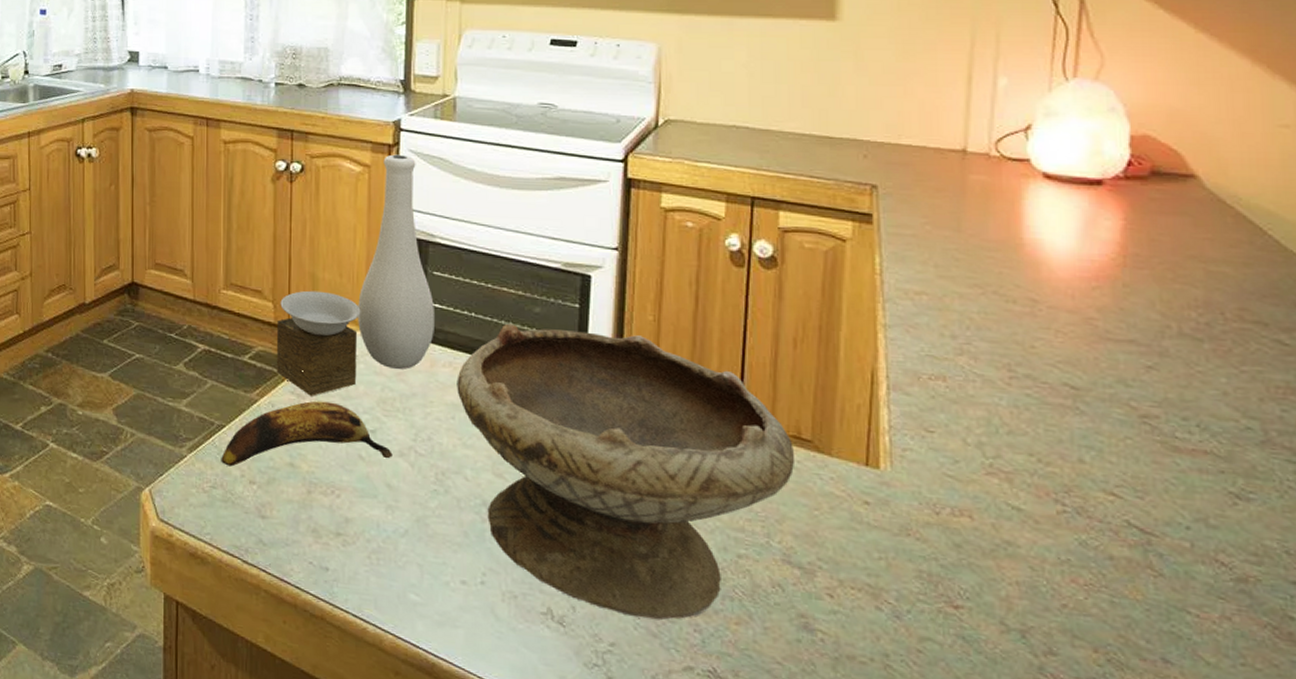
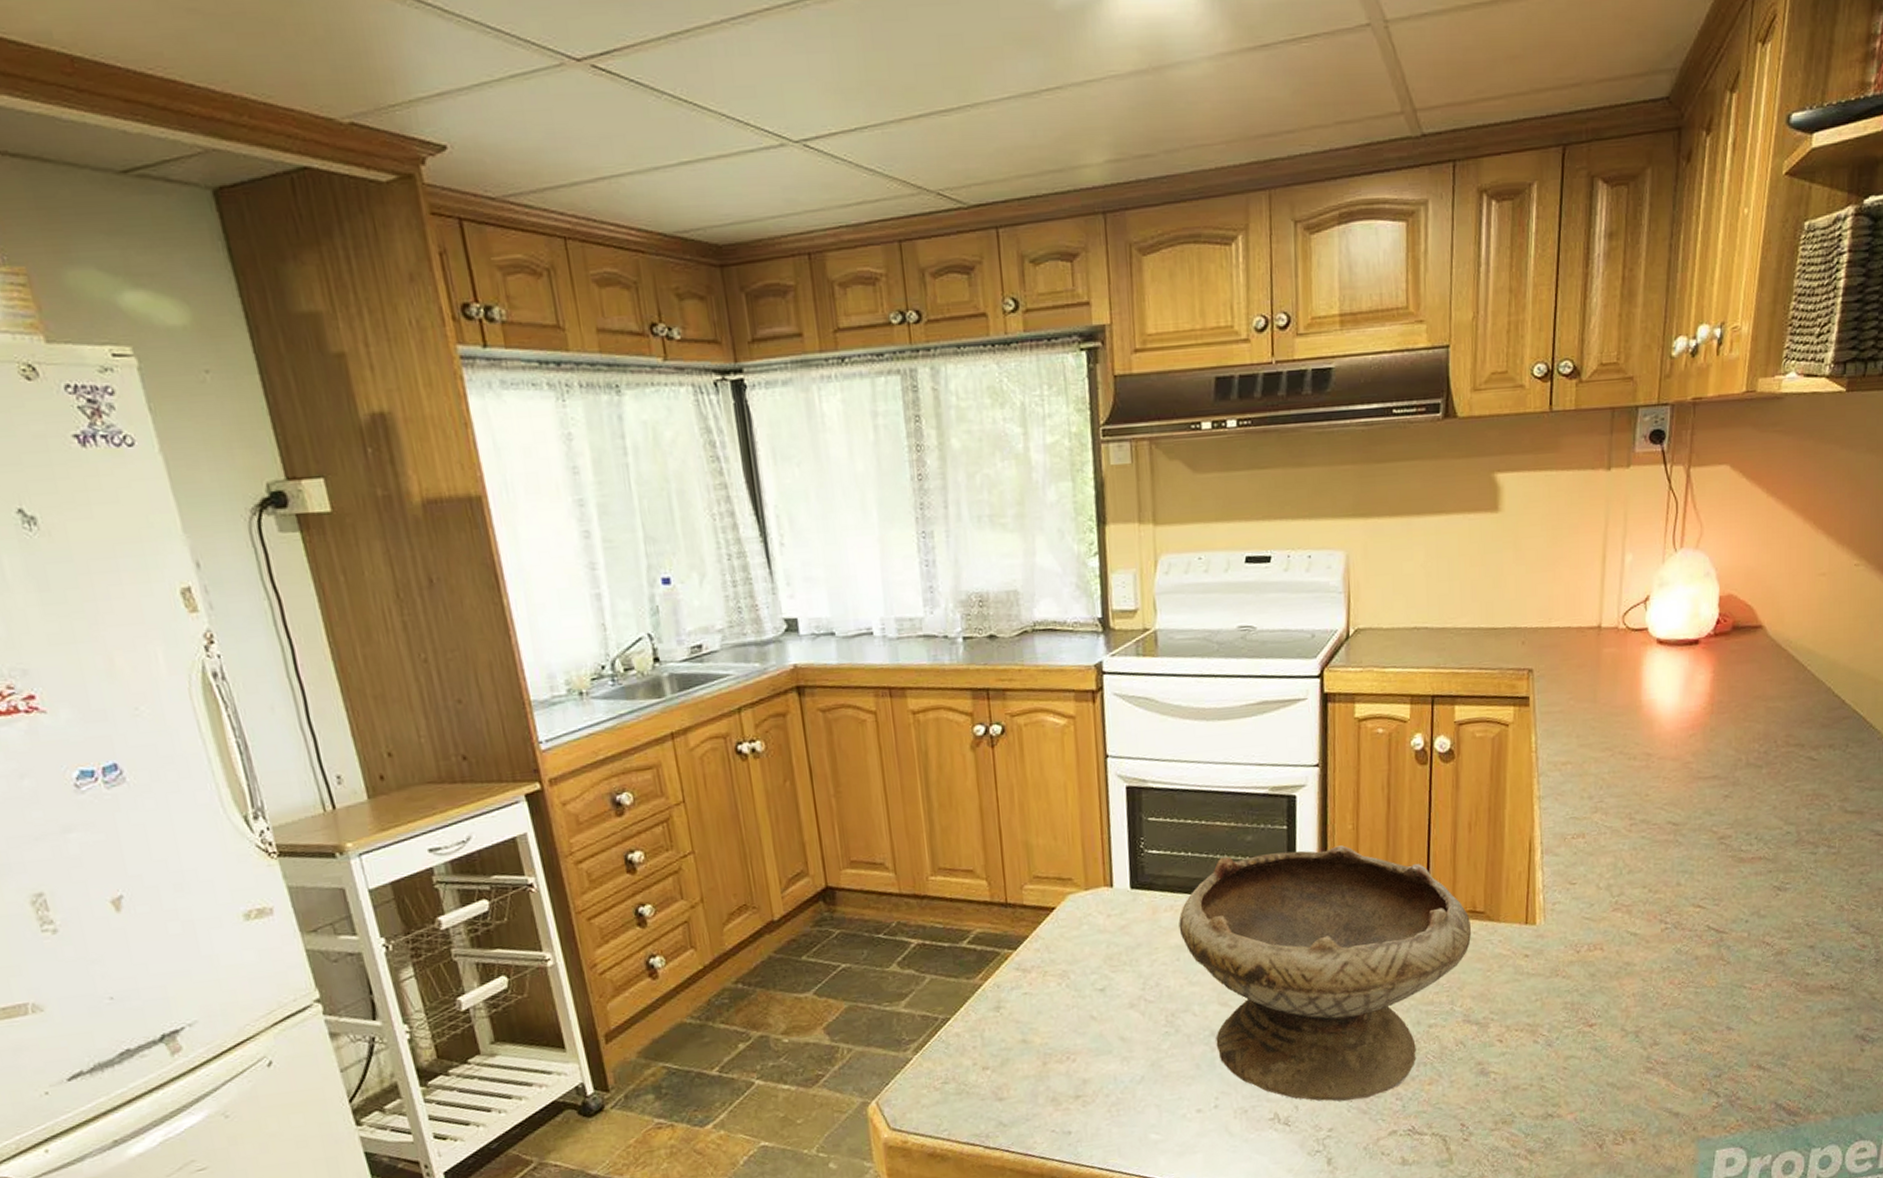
banana: present [221,401,393,467] -> none [949,969,1123,1058]
vase: present [276,154,434,396] -> none [994,699,1154,969]

